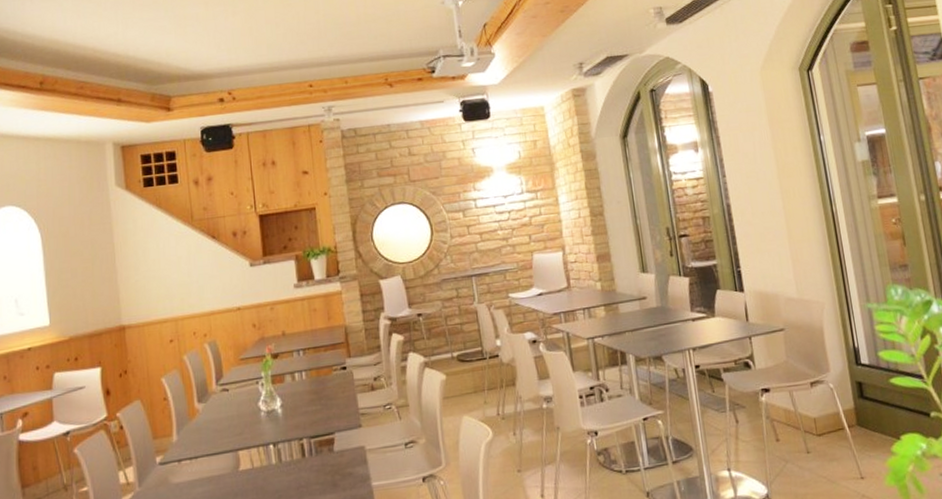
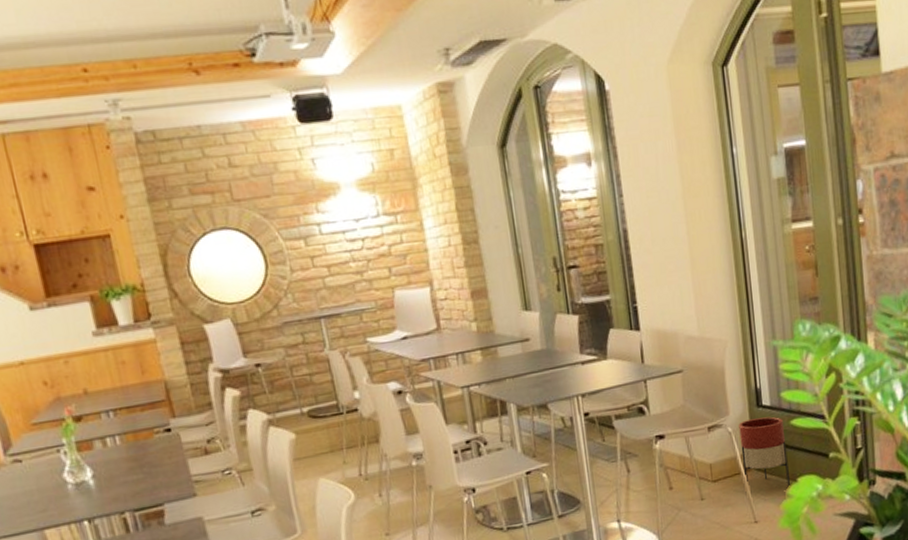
planter: none [839,374,894,444] -> present [739,416,790,487]

